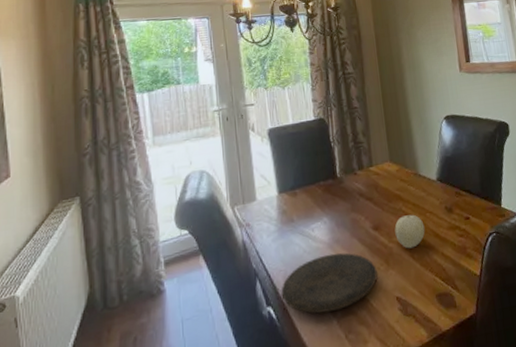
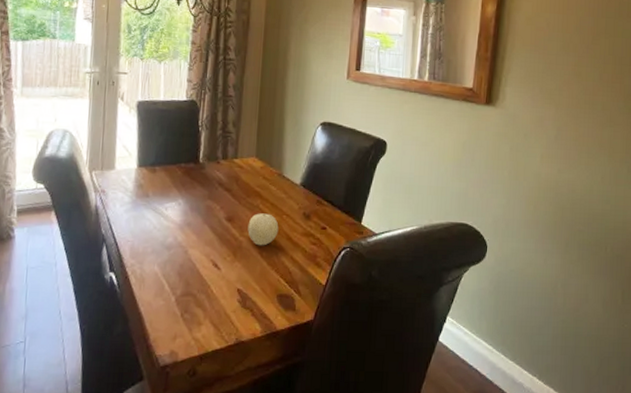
plate: present [281,252,378,314] -> none [125,235,223,289]

